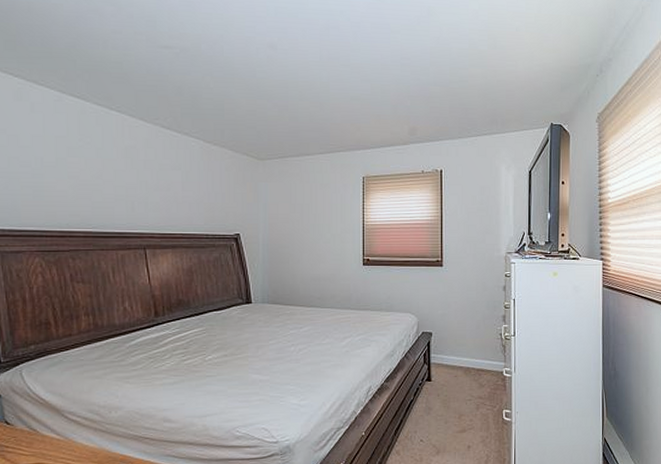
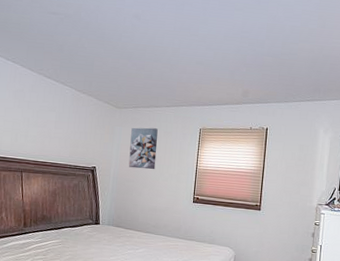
wall art: none [280,180,314,231] -> present [128,127,158,170]

